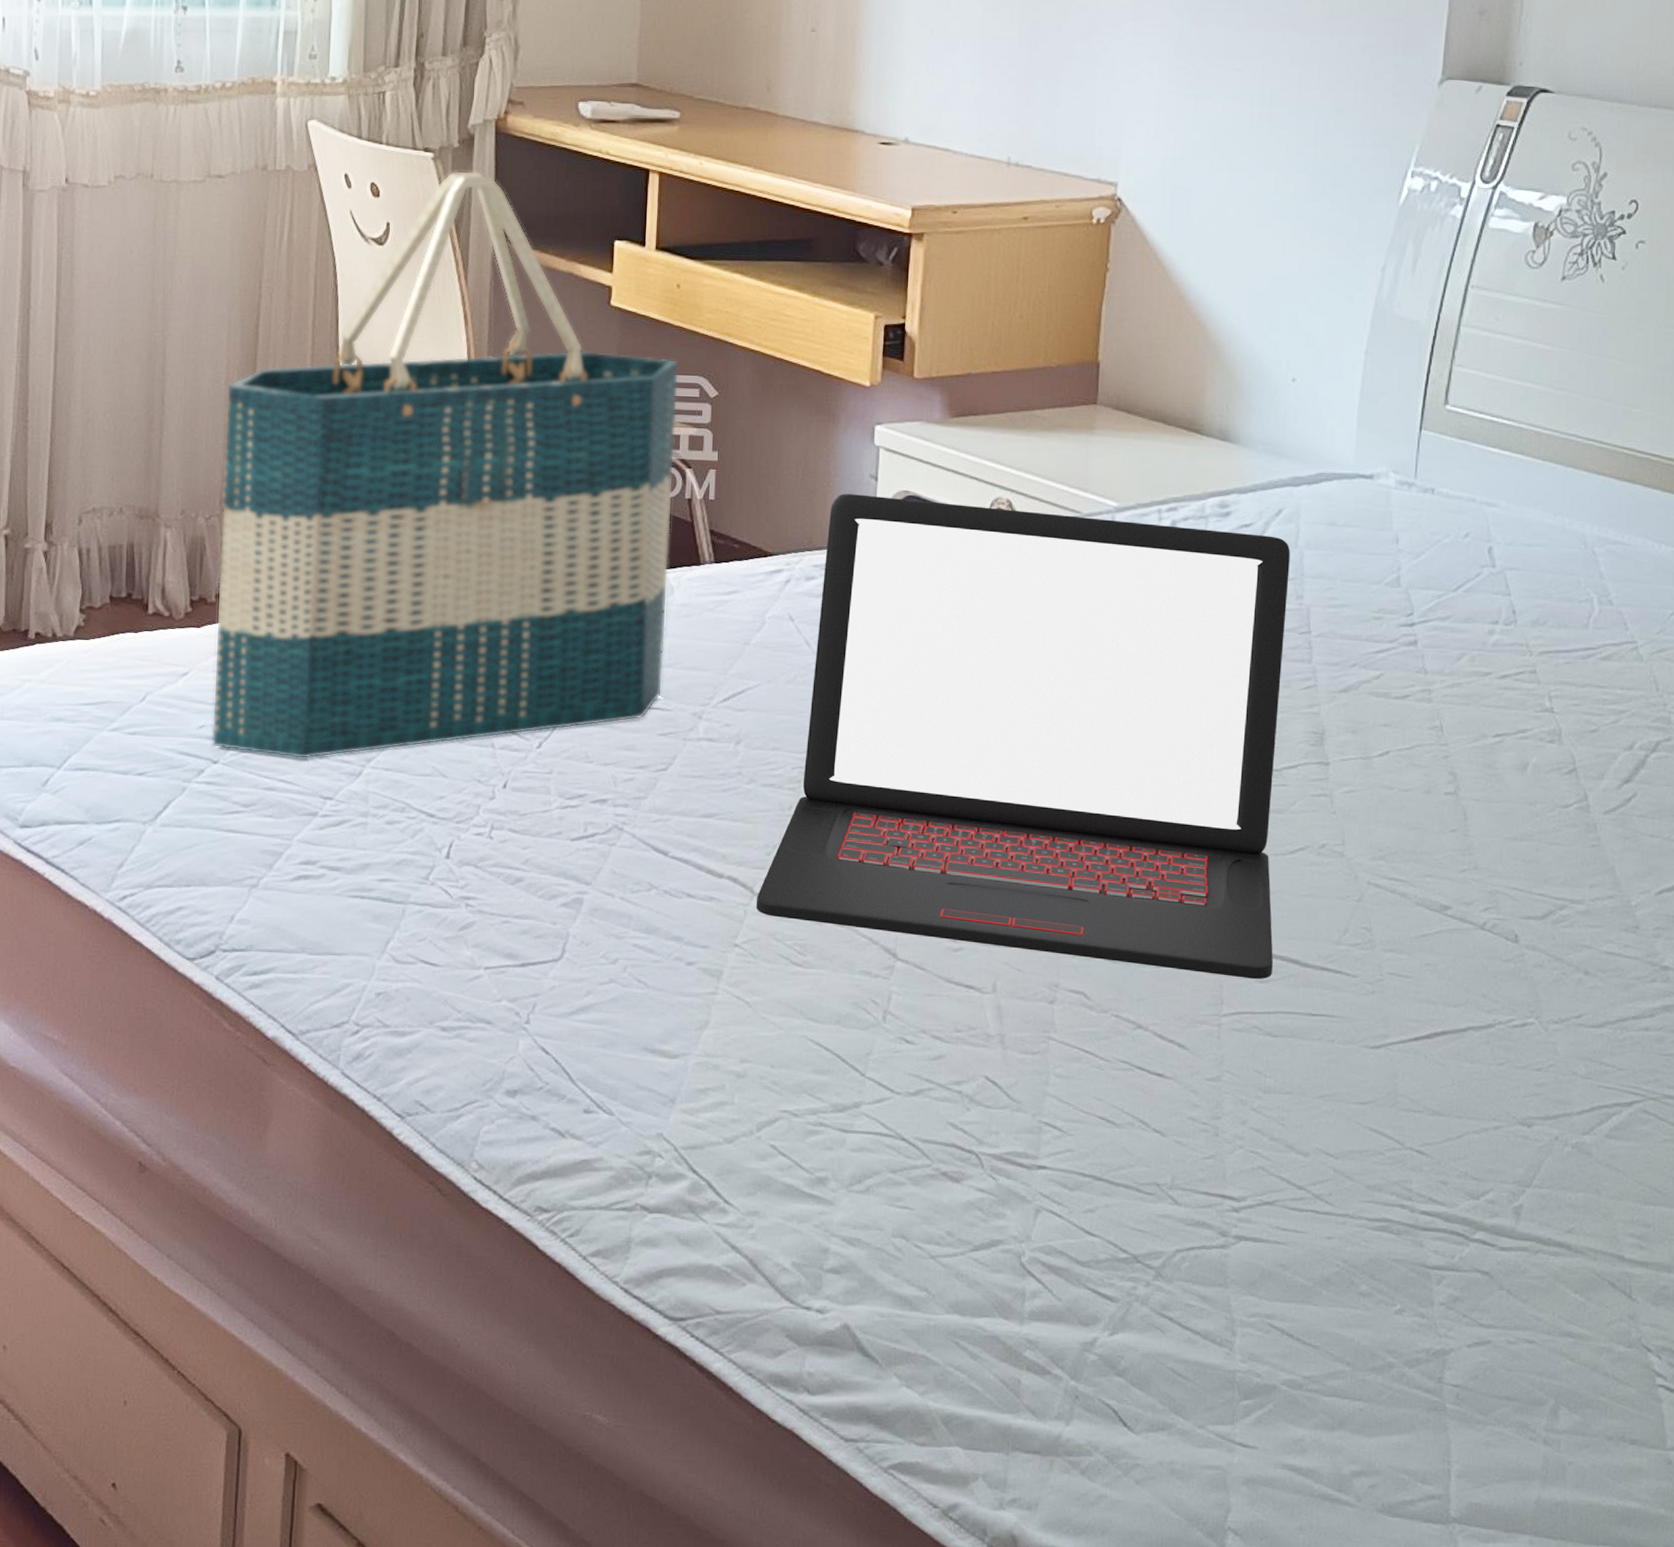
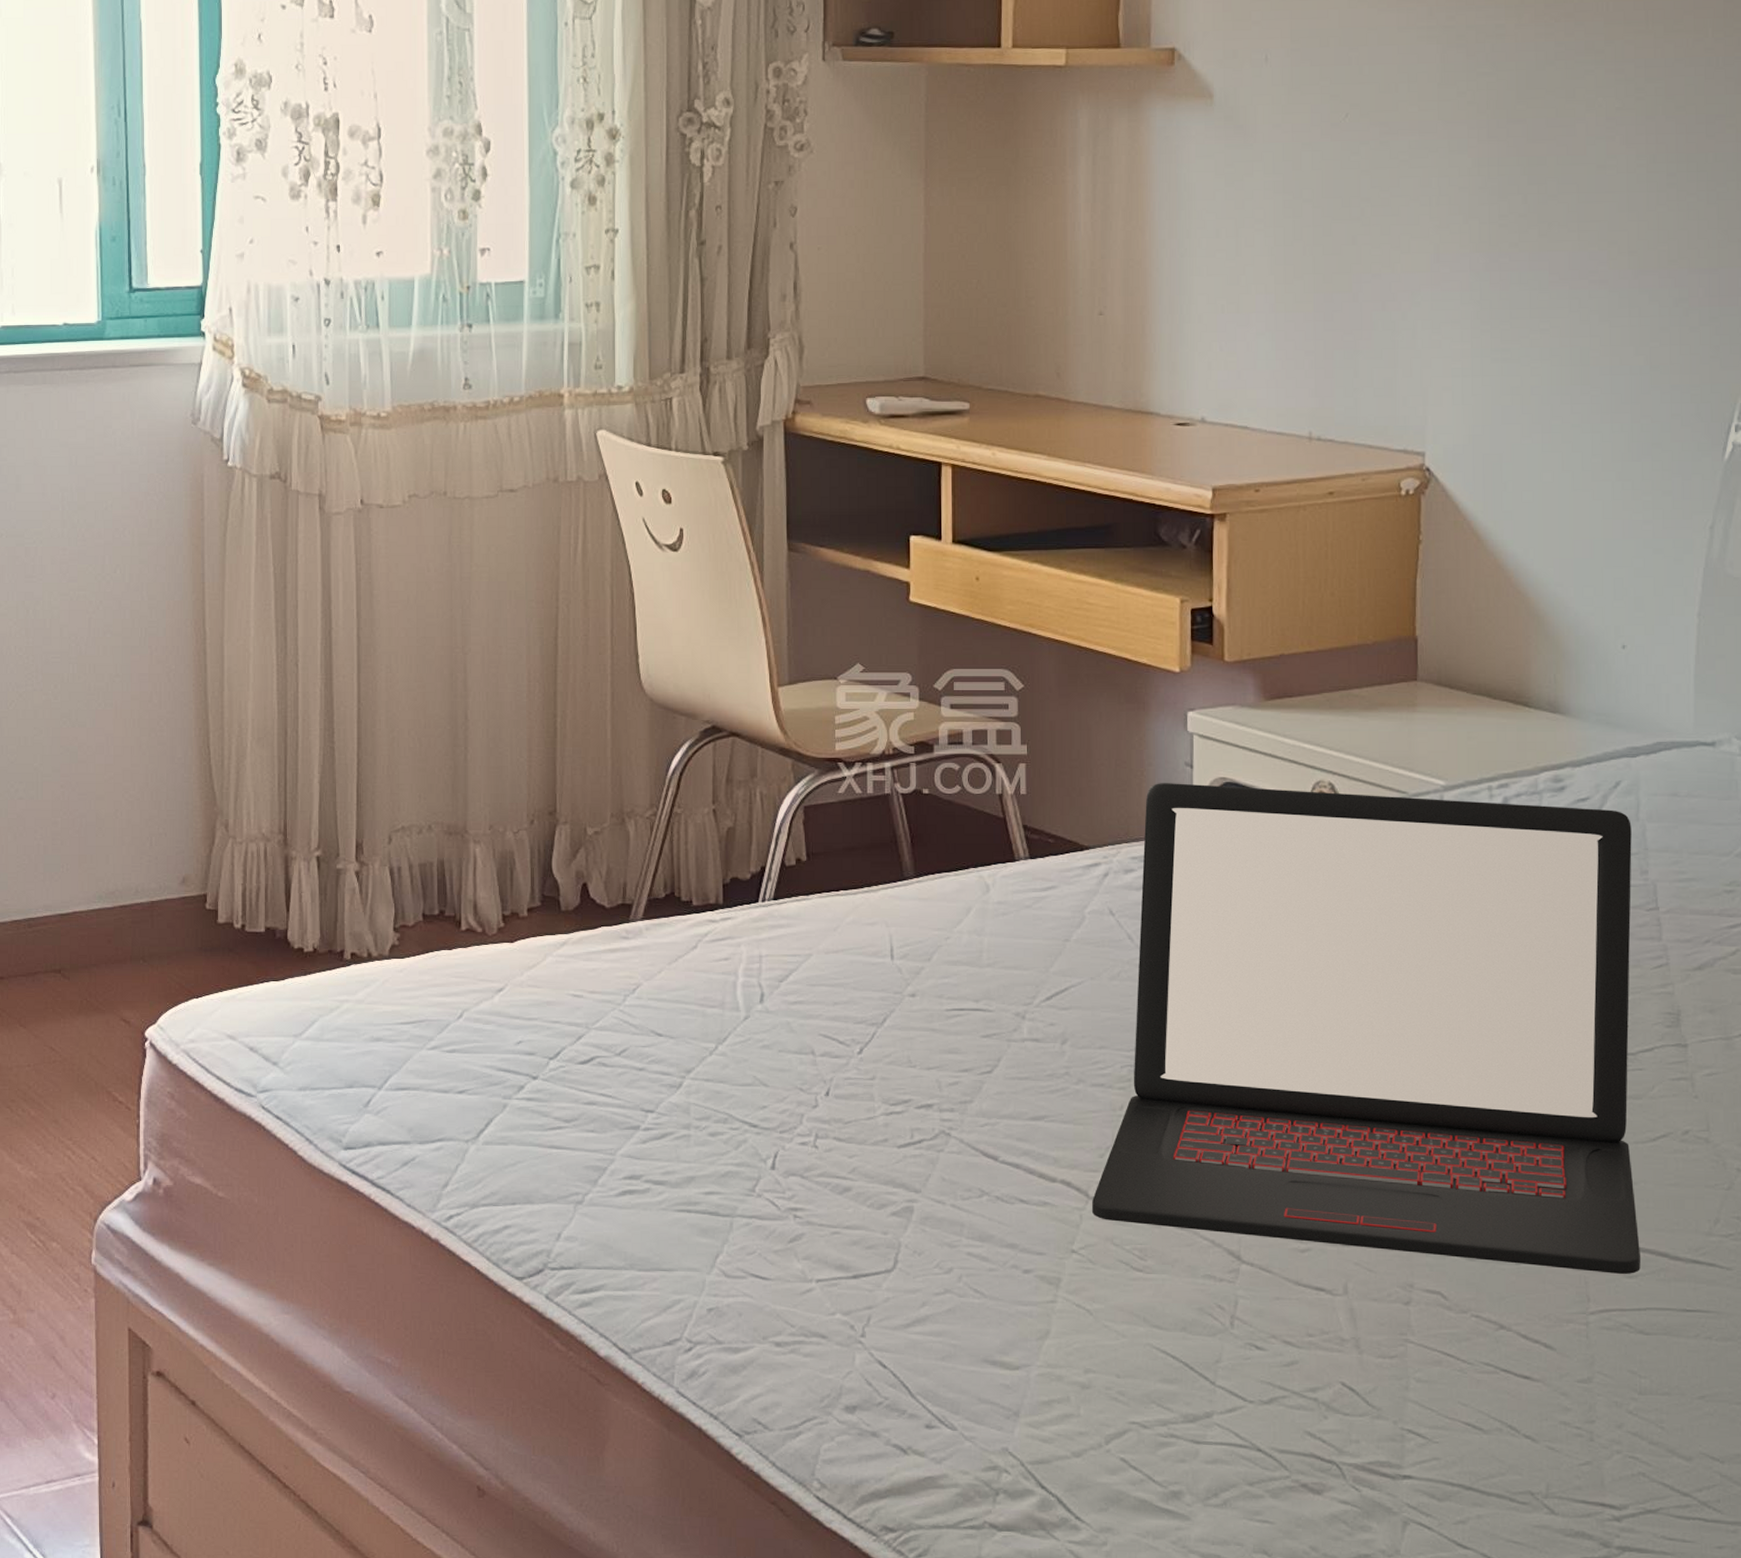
tote bag: present [211,170,680,760] -> none [529,472,984,1072]

